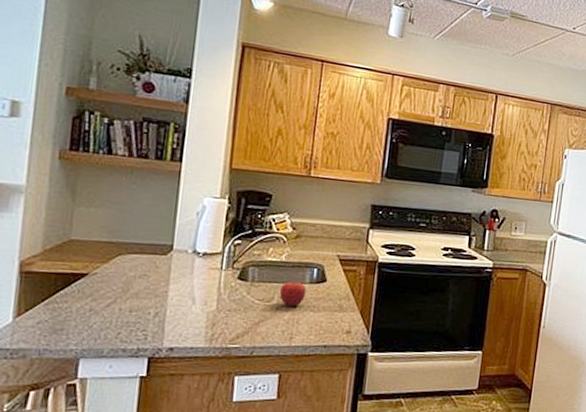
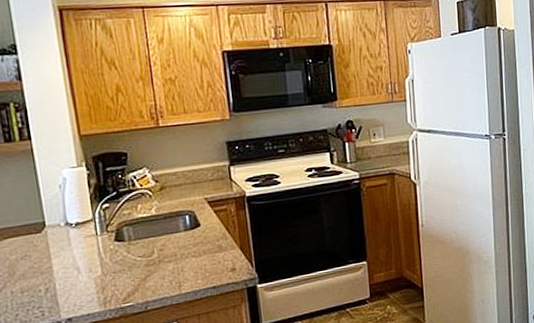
fruit: present [280,279,307,307] -> none [158,230,184,258]

